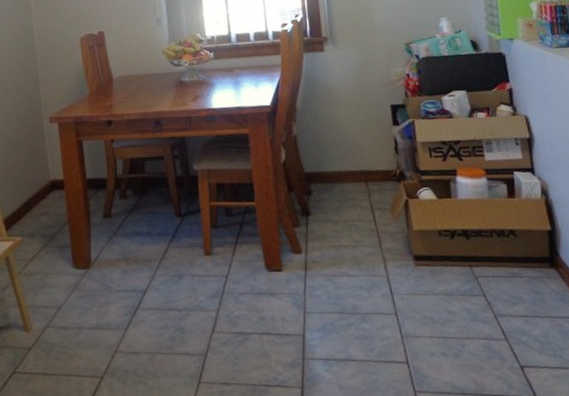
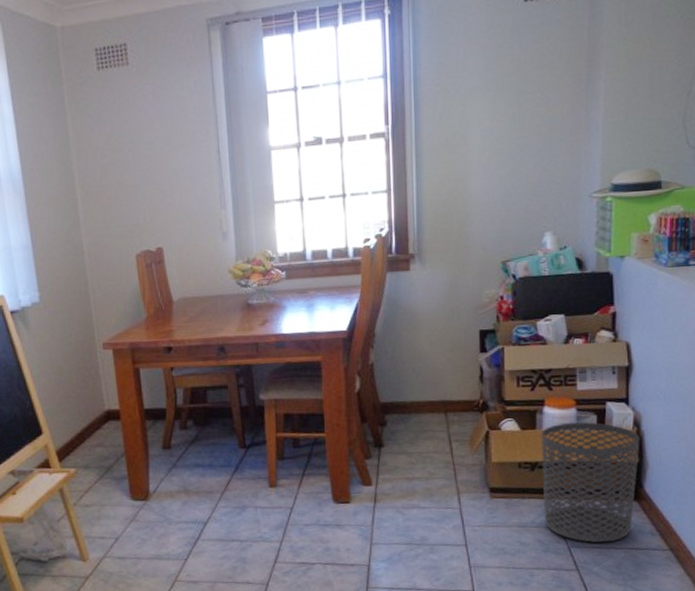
waste bin: none [457,191,553,312] -> present [542,422,640,543]

